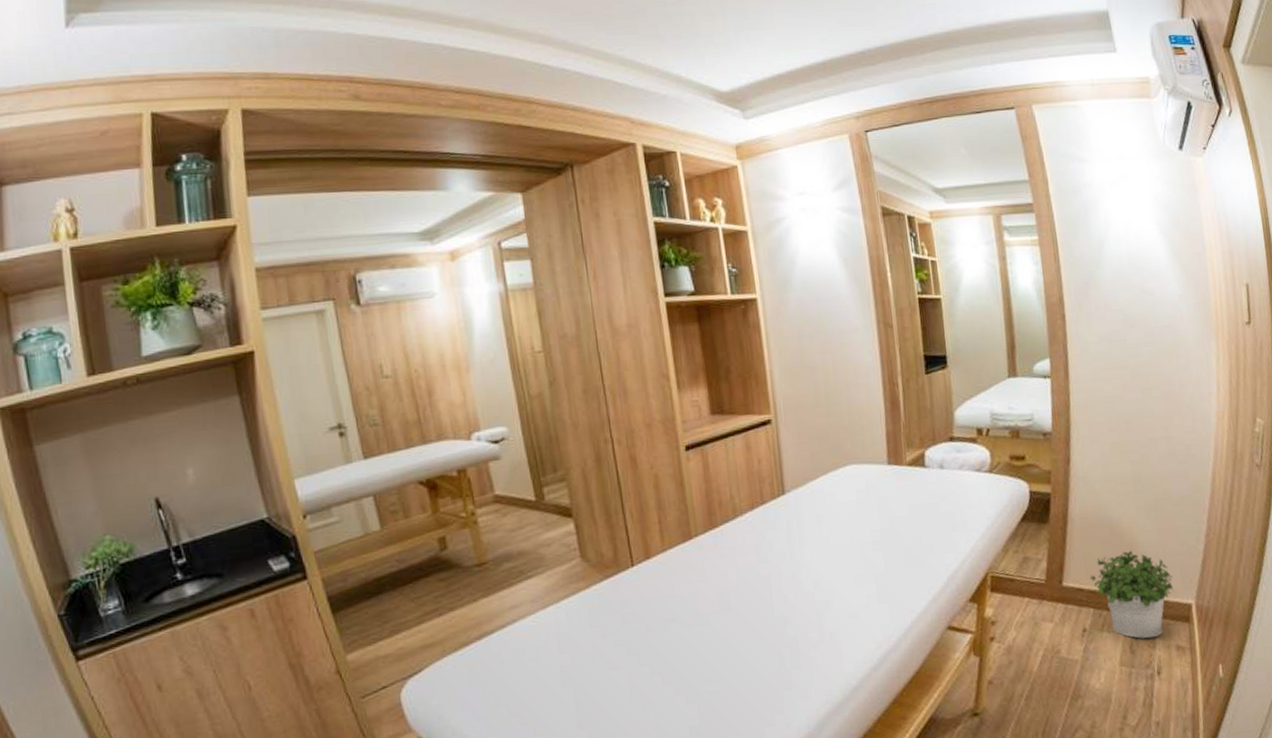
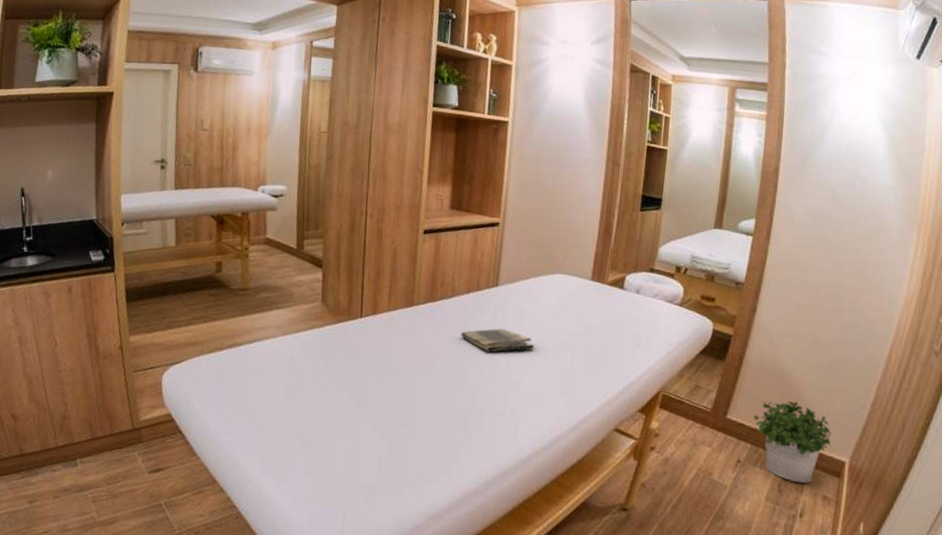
dish towel: none [754,542,841,574] -> present [460,328,534,353]

